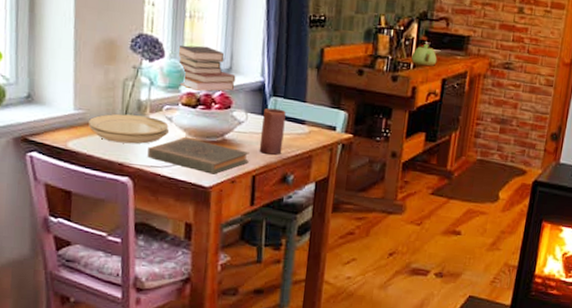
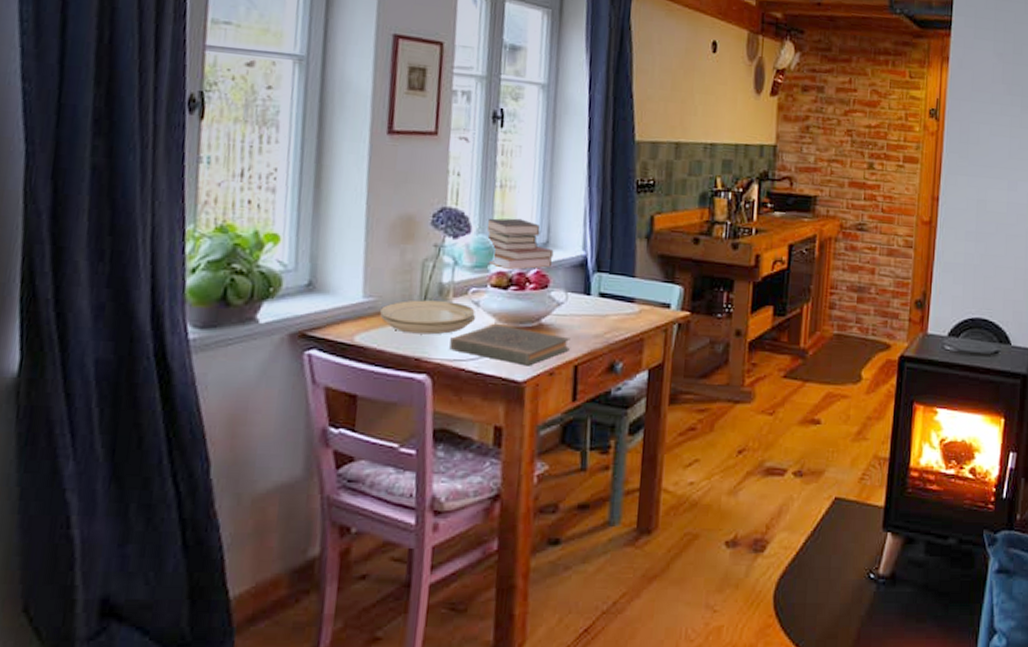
candle: present [259,107,286,155] -> none [581,285,612,340]
teakettle: present [411,44,438,67] -> none [753,207,782,232]

